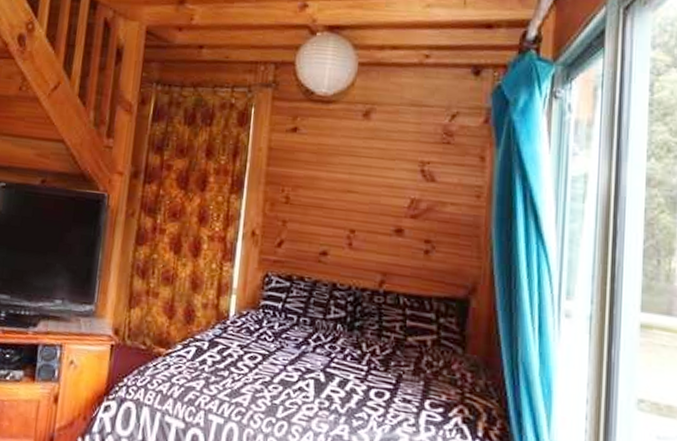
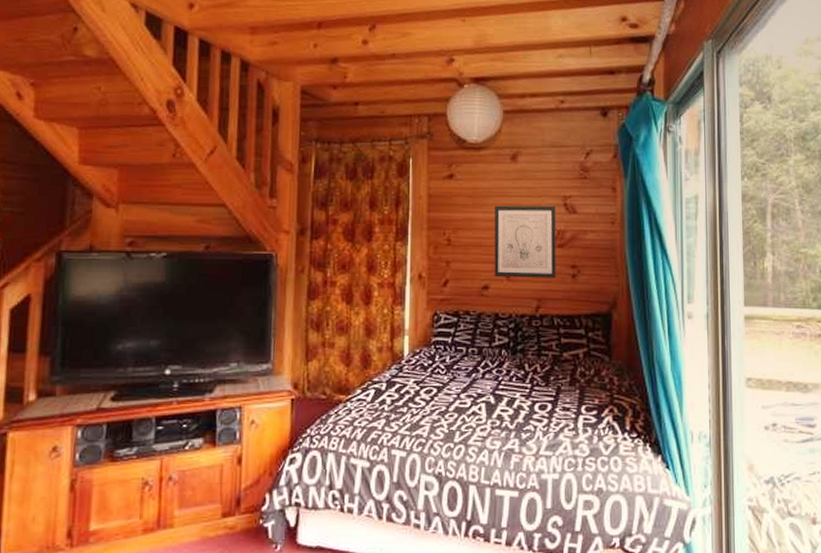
wall art: none [334,165,412,252] -> present [494,205,556,278]

